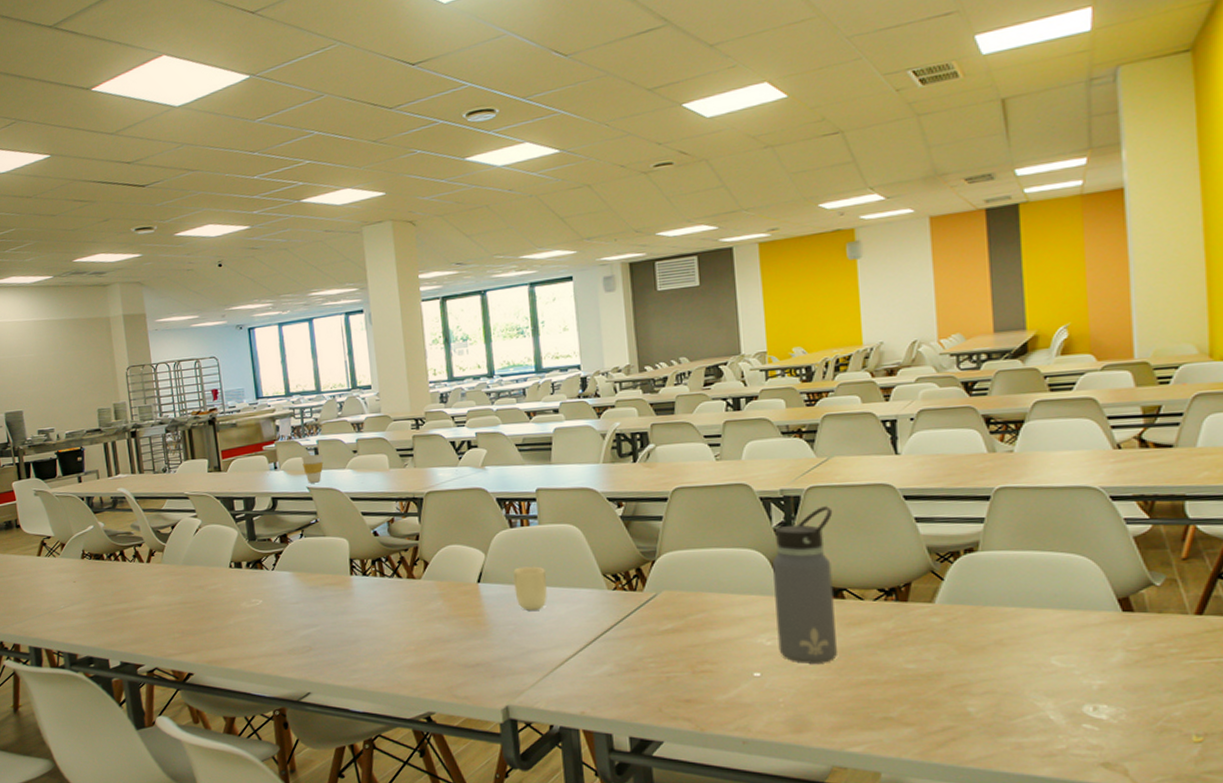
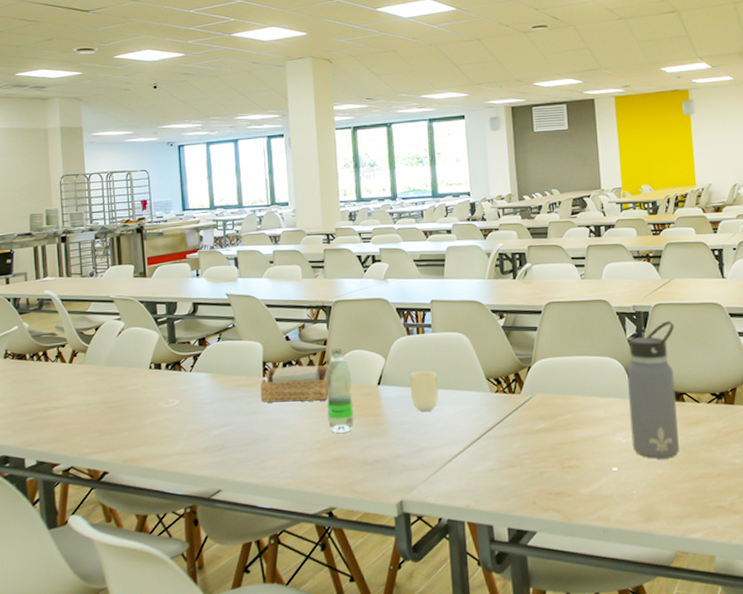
cup: present [302,454,324,483] -> none [222,264,242,290]
napkin holder: none [348,562,423,602] -> present [260,365,329,403]
bottle: none [418,544,452,634] -> present [325,349,354,433]

